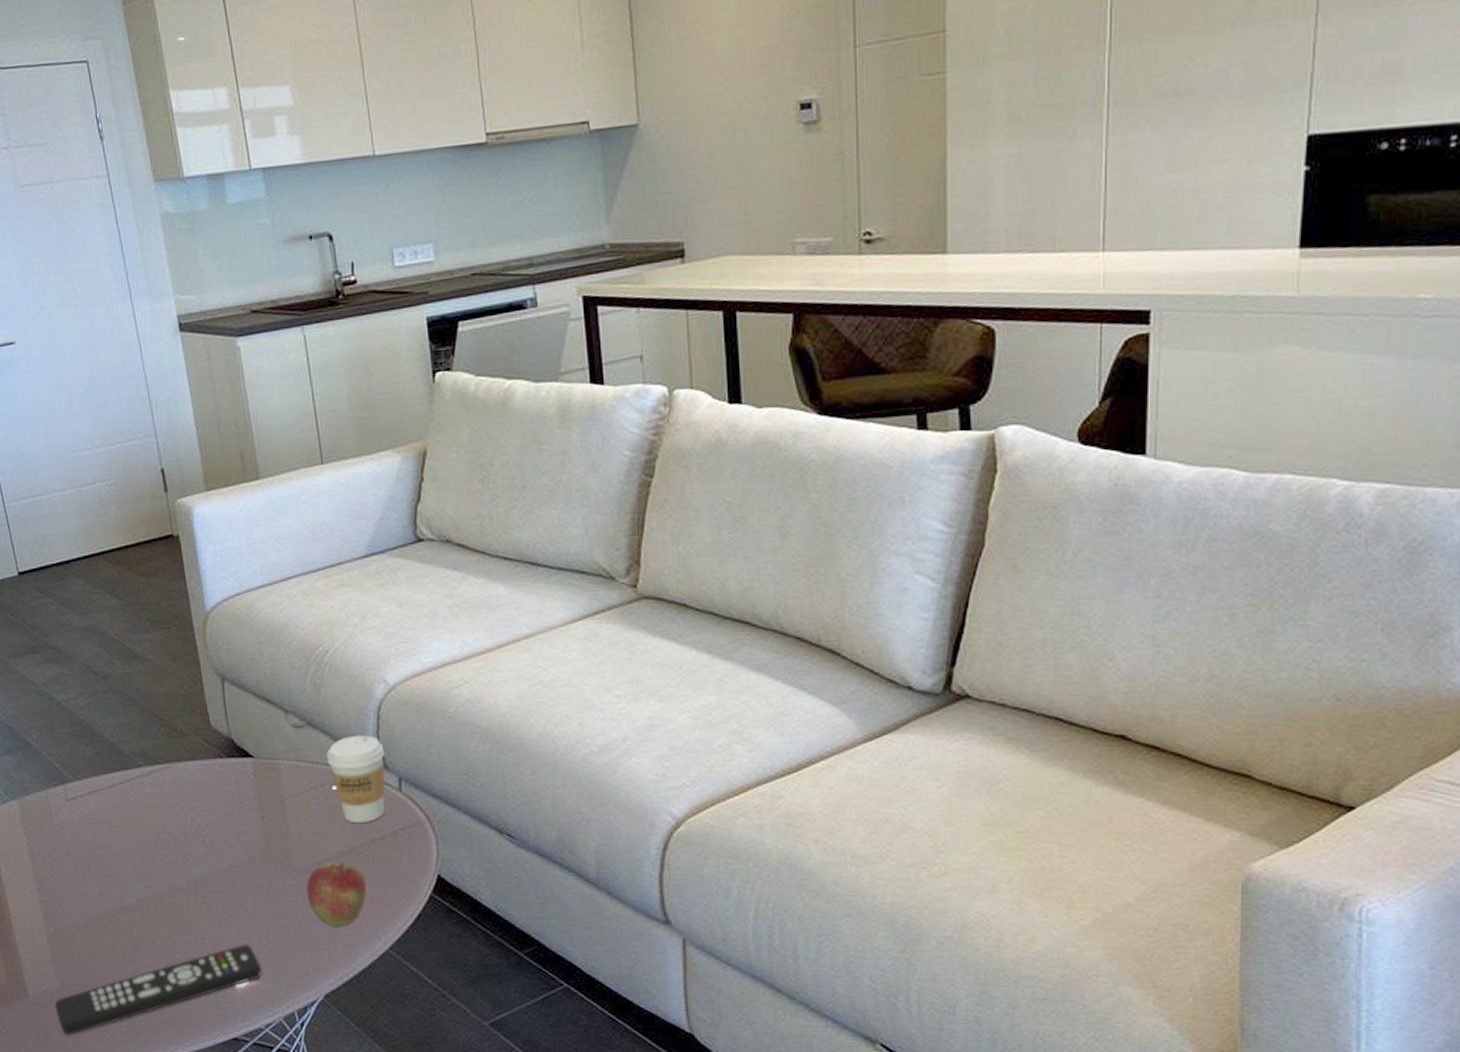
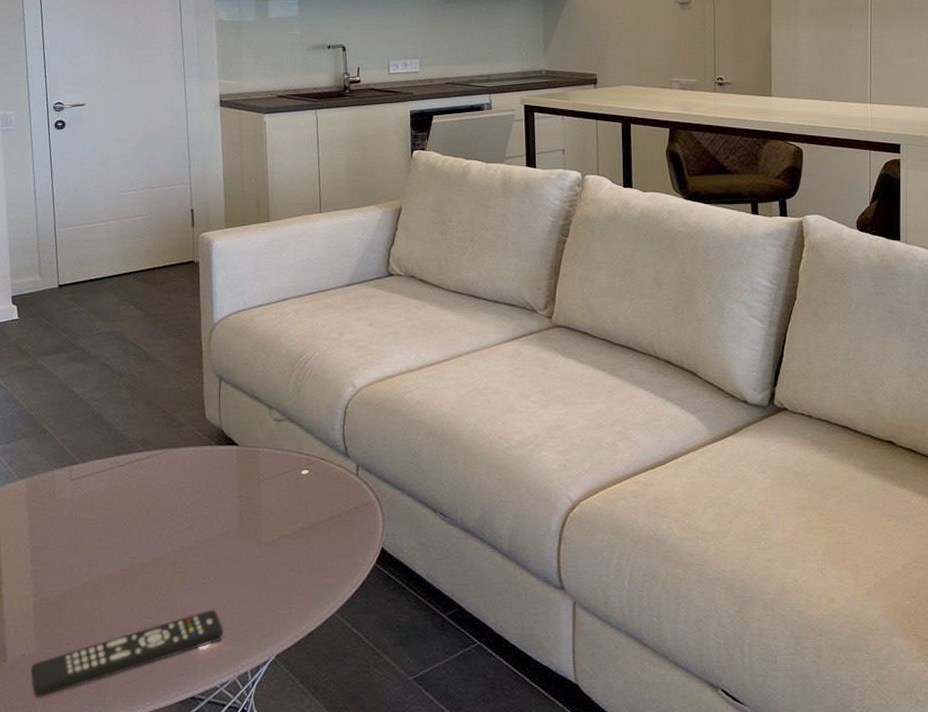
fruit: present [306,862,367,926] -> none [270,536,322,592]
coffee cup: present [326,735,385,824] -> none [300,428,347,503]

